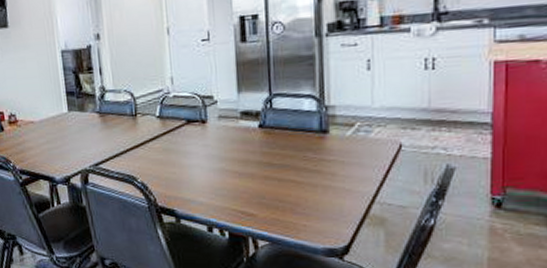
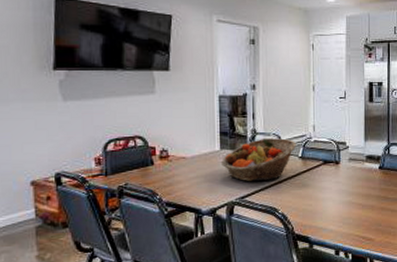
fruit basket: none [71,95,152,147] -> present [222,138,296,182]

